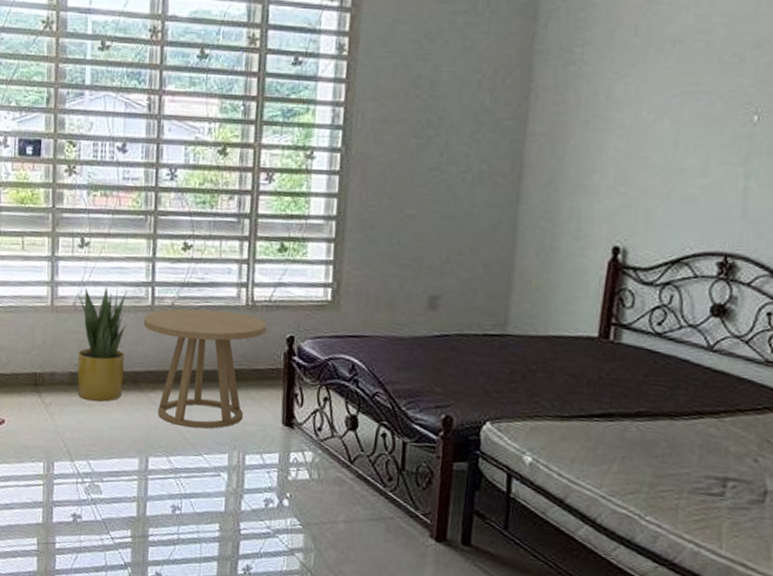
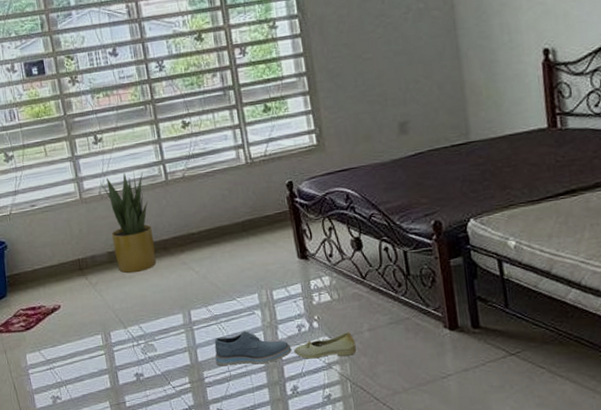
side table: present [143,308,267,429] -> none [161,171,268,278]
shoe: none [165,492,253,535] -> present [214,330,292,366]
shoe: none [254,518,327,546] -> present [293,332,356,359]

